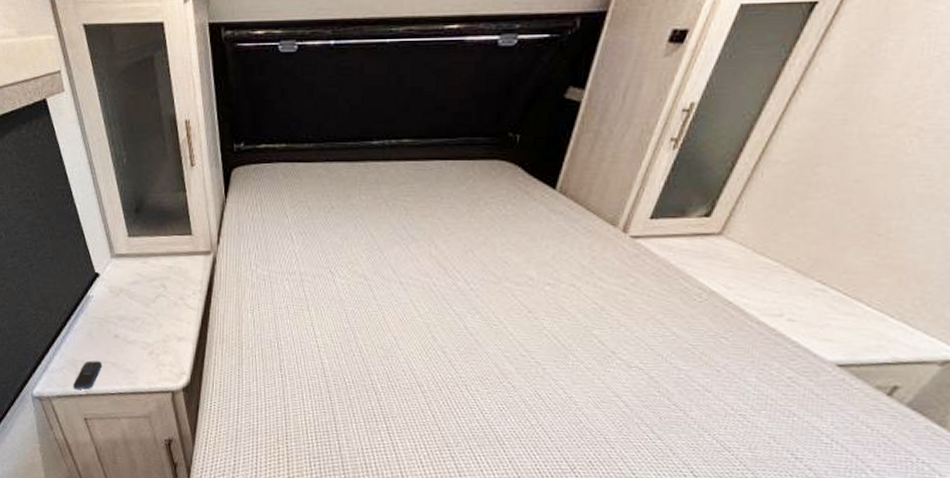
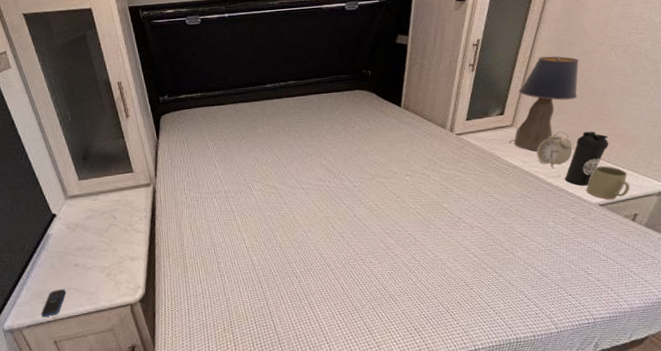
table lamp: none [710,137,853,275] -> present [509,55,579,152]
alarm clock: none [750,251,813,302] -> present [536,131,572,168]
water bottle: none [789,256,876,335] -> present [565,131,609,186]
mug: none [820,308,896,360] -> present [586,165,630,200]

